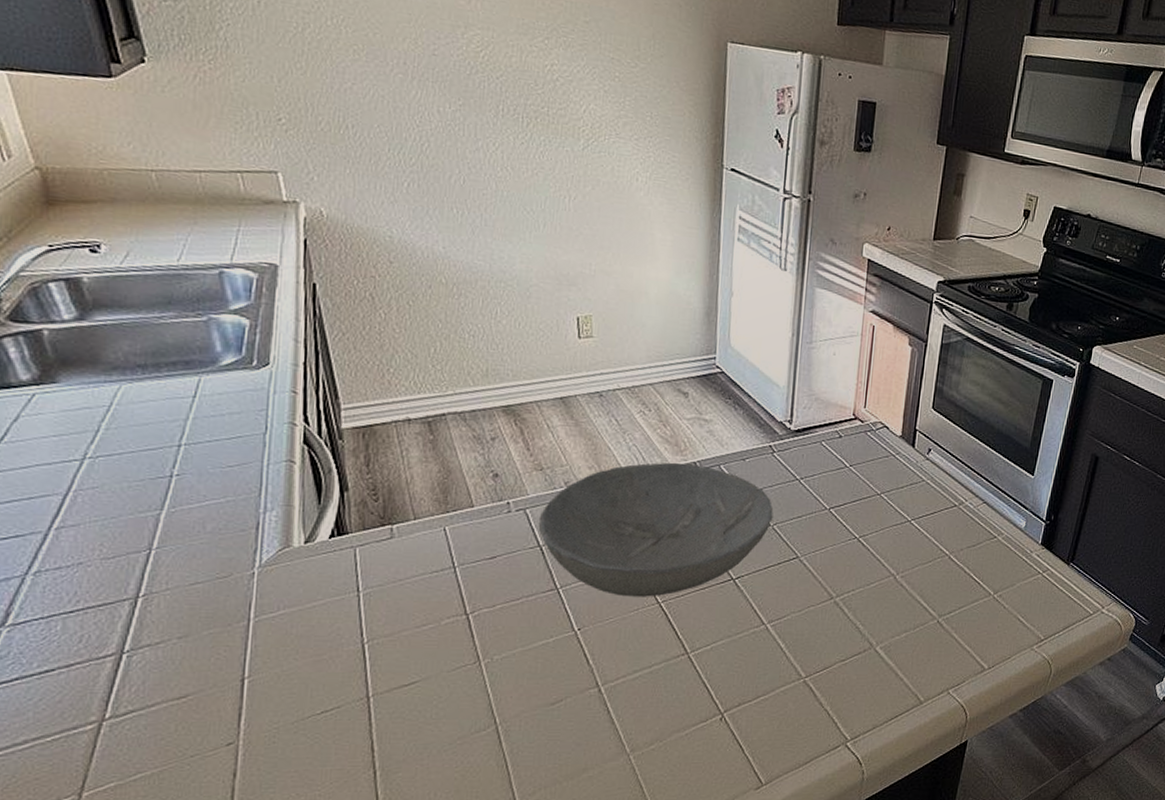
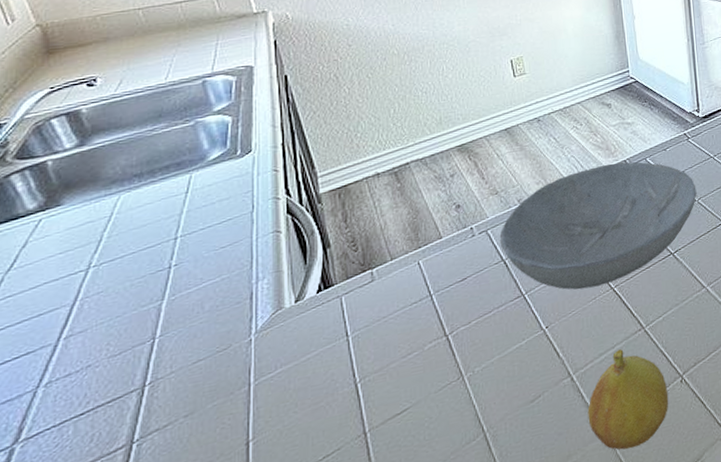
fruit: none [611,671,705,777] -> present [587,349,669,450]

